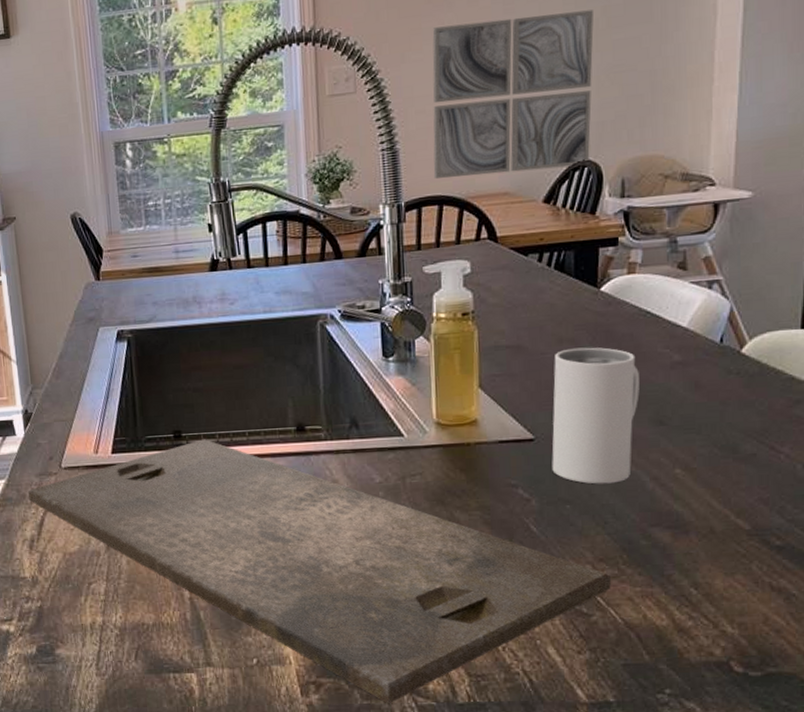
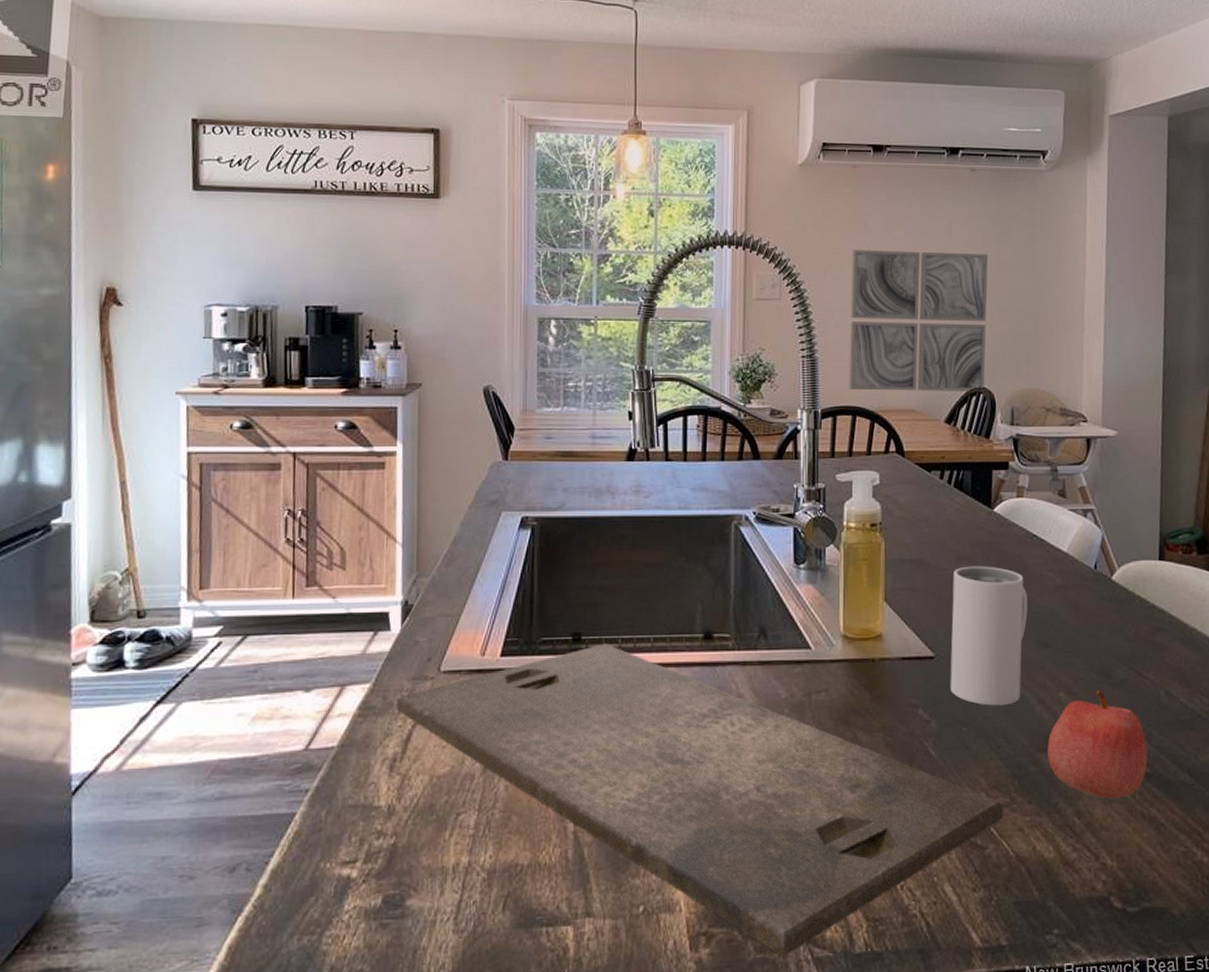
apple: none [661,466,779,571] -> present [1047,690,1148,799]

